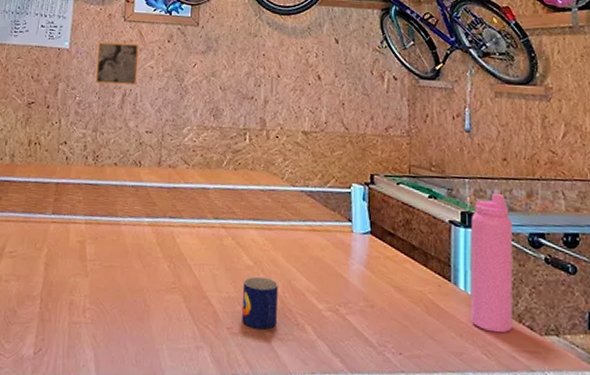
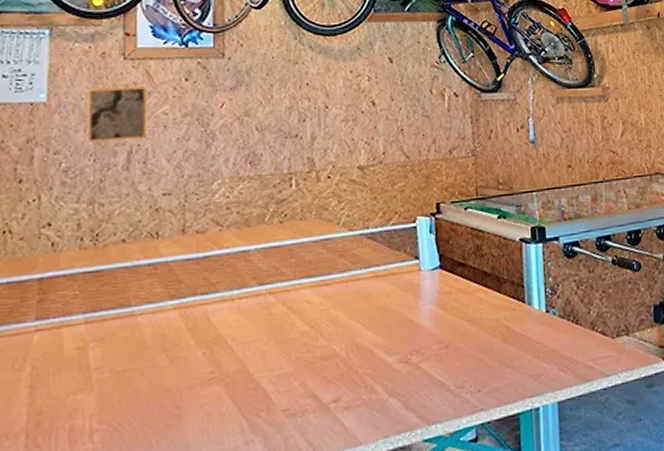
mug: present [242,276,278,330] -> none [298,340,341,404]
water bottle: present [470,193,513,334] -> none [541,201,586,347]

